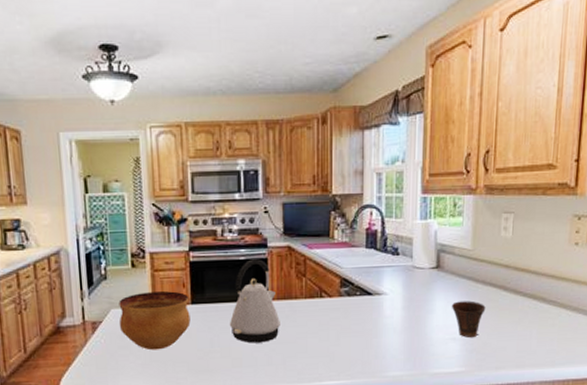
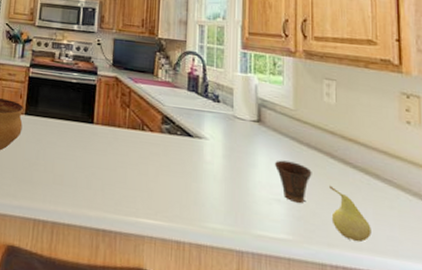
kettle: present [230,259,280,343] -> none [56,83,103,165]
fruit: none [500,316,534,361] -> present [329,185,372,242]

